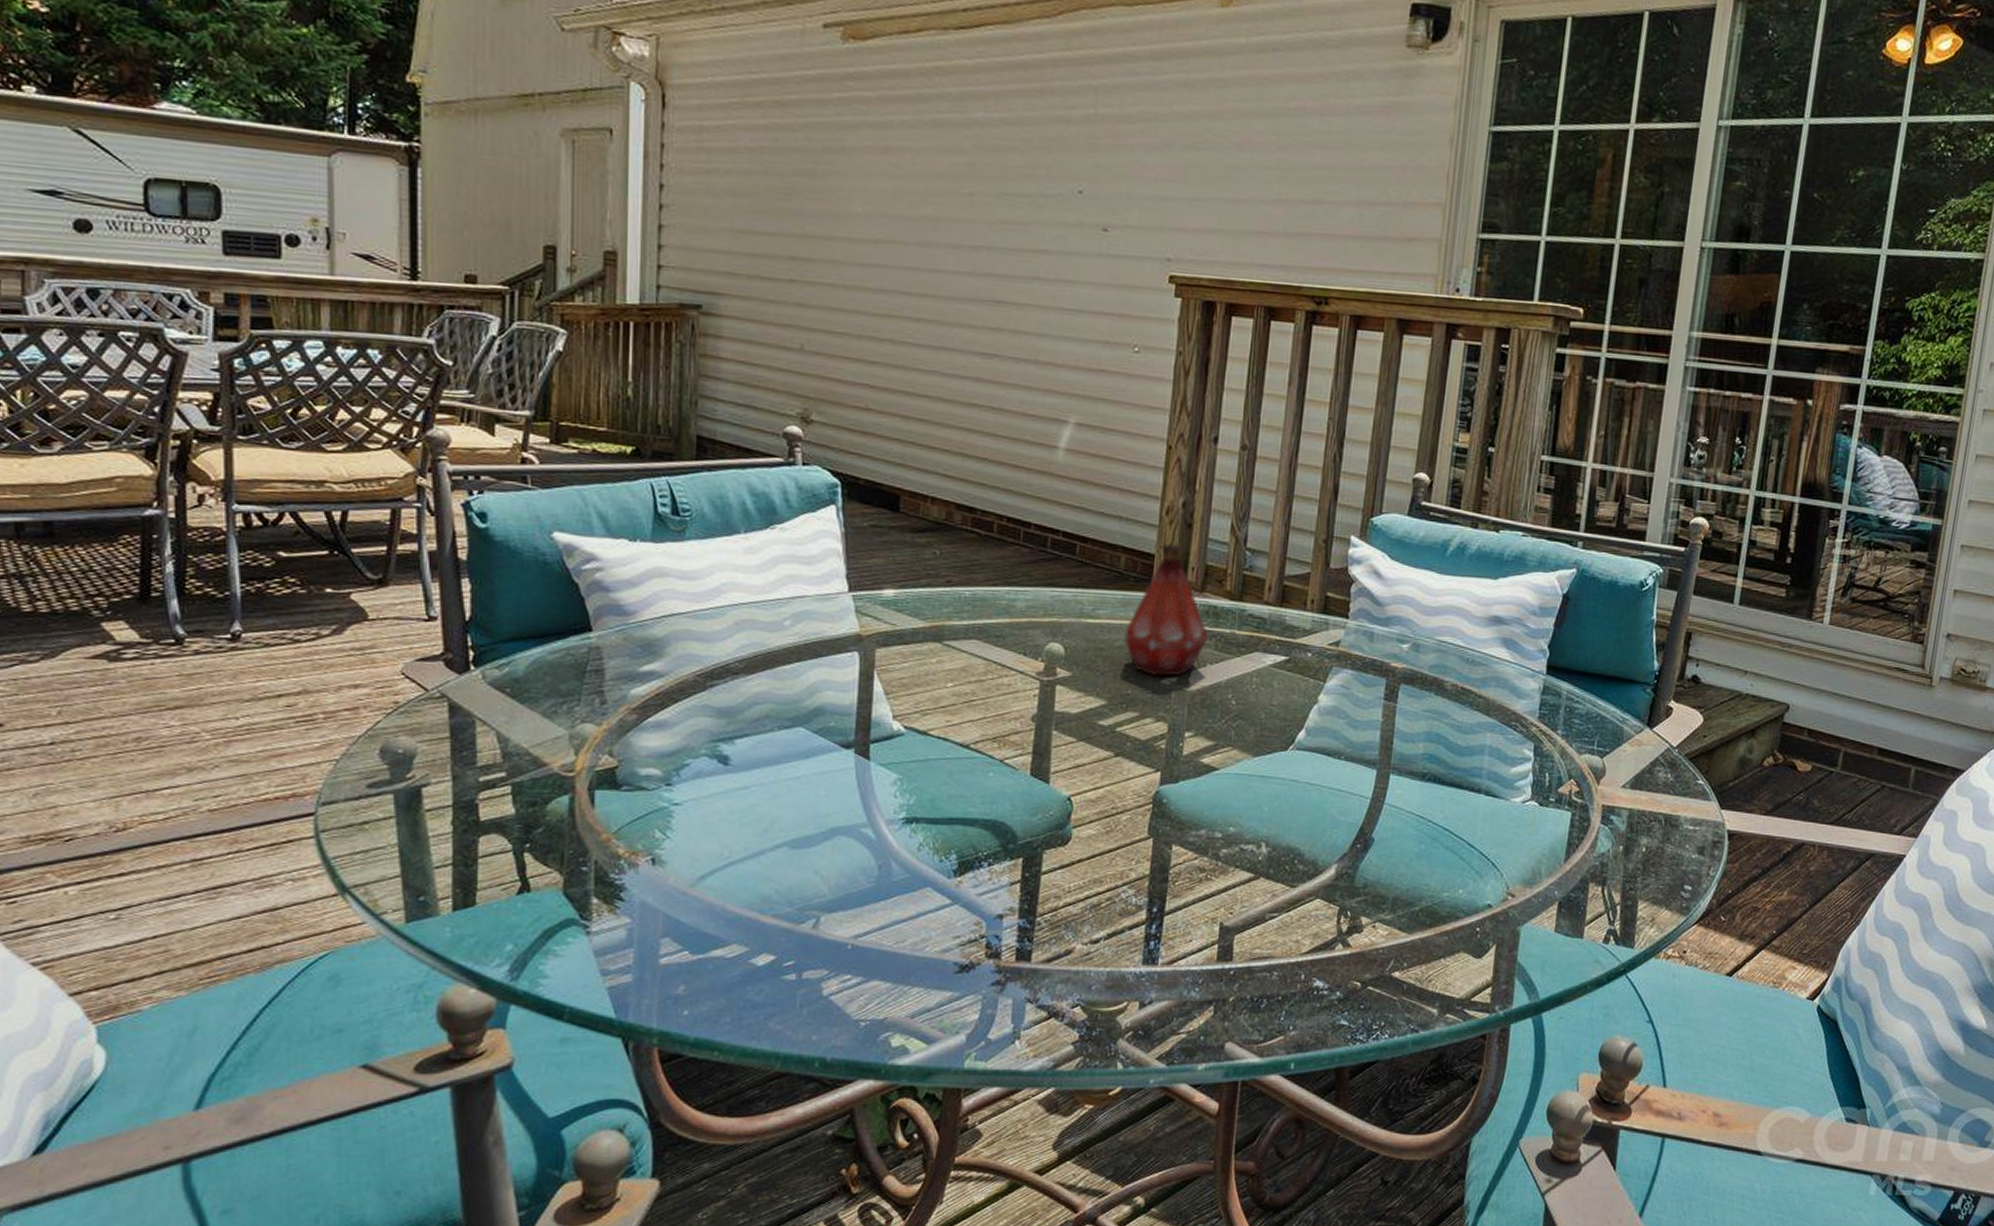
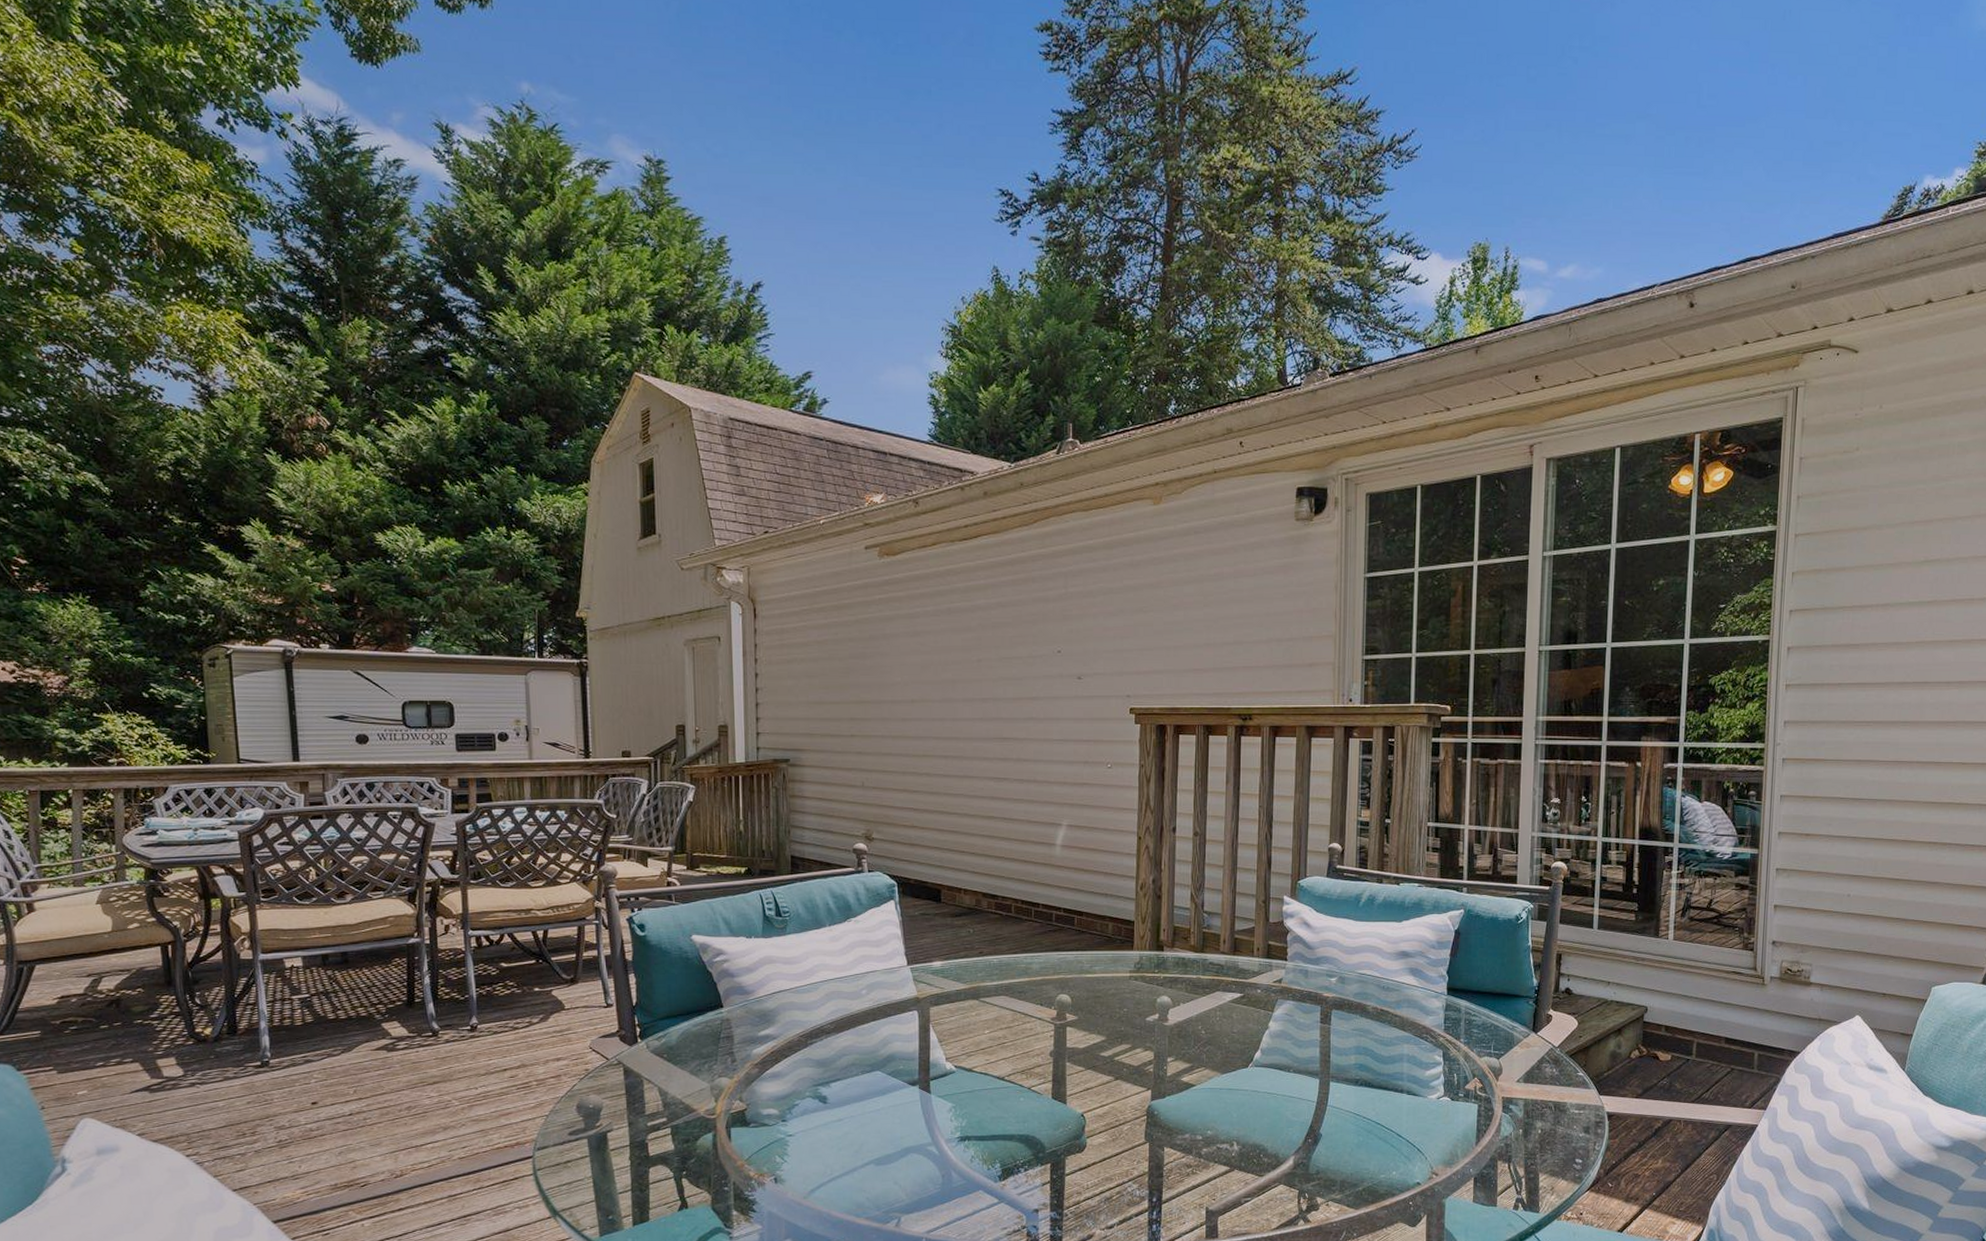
bottle: present [1123,543,1209,677] -> none [1115,911,1181,1015]

